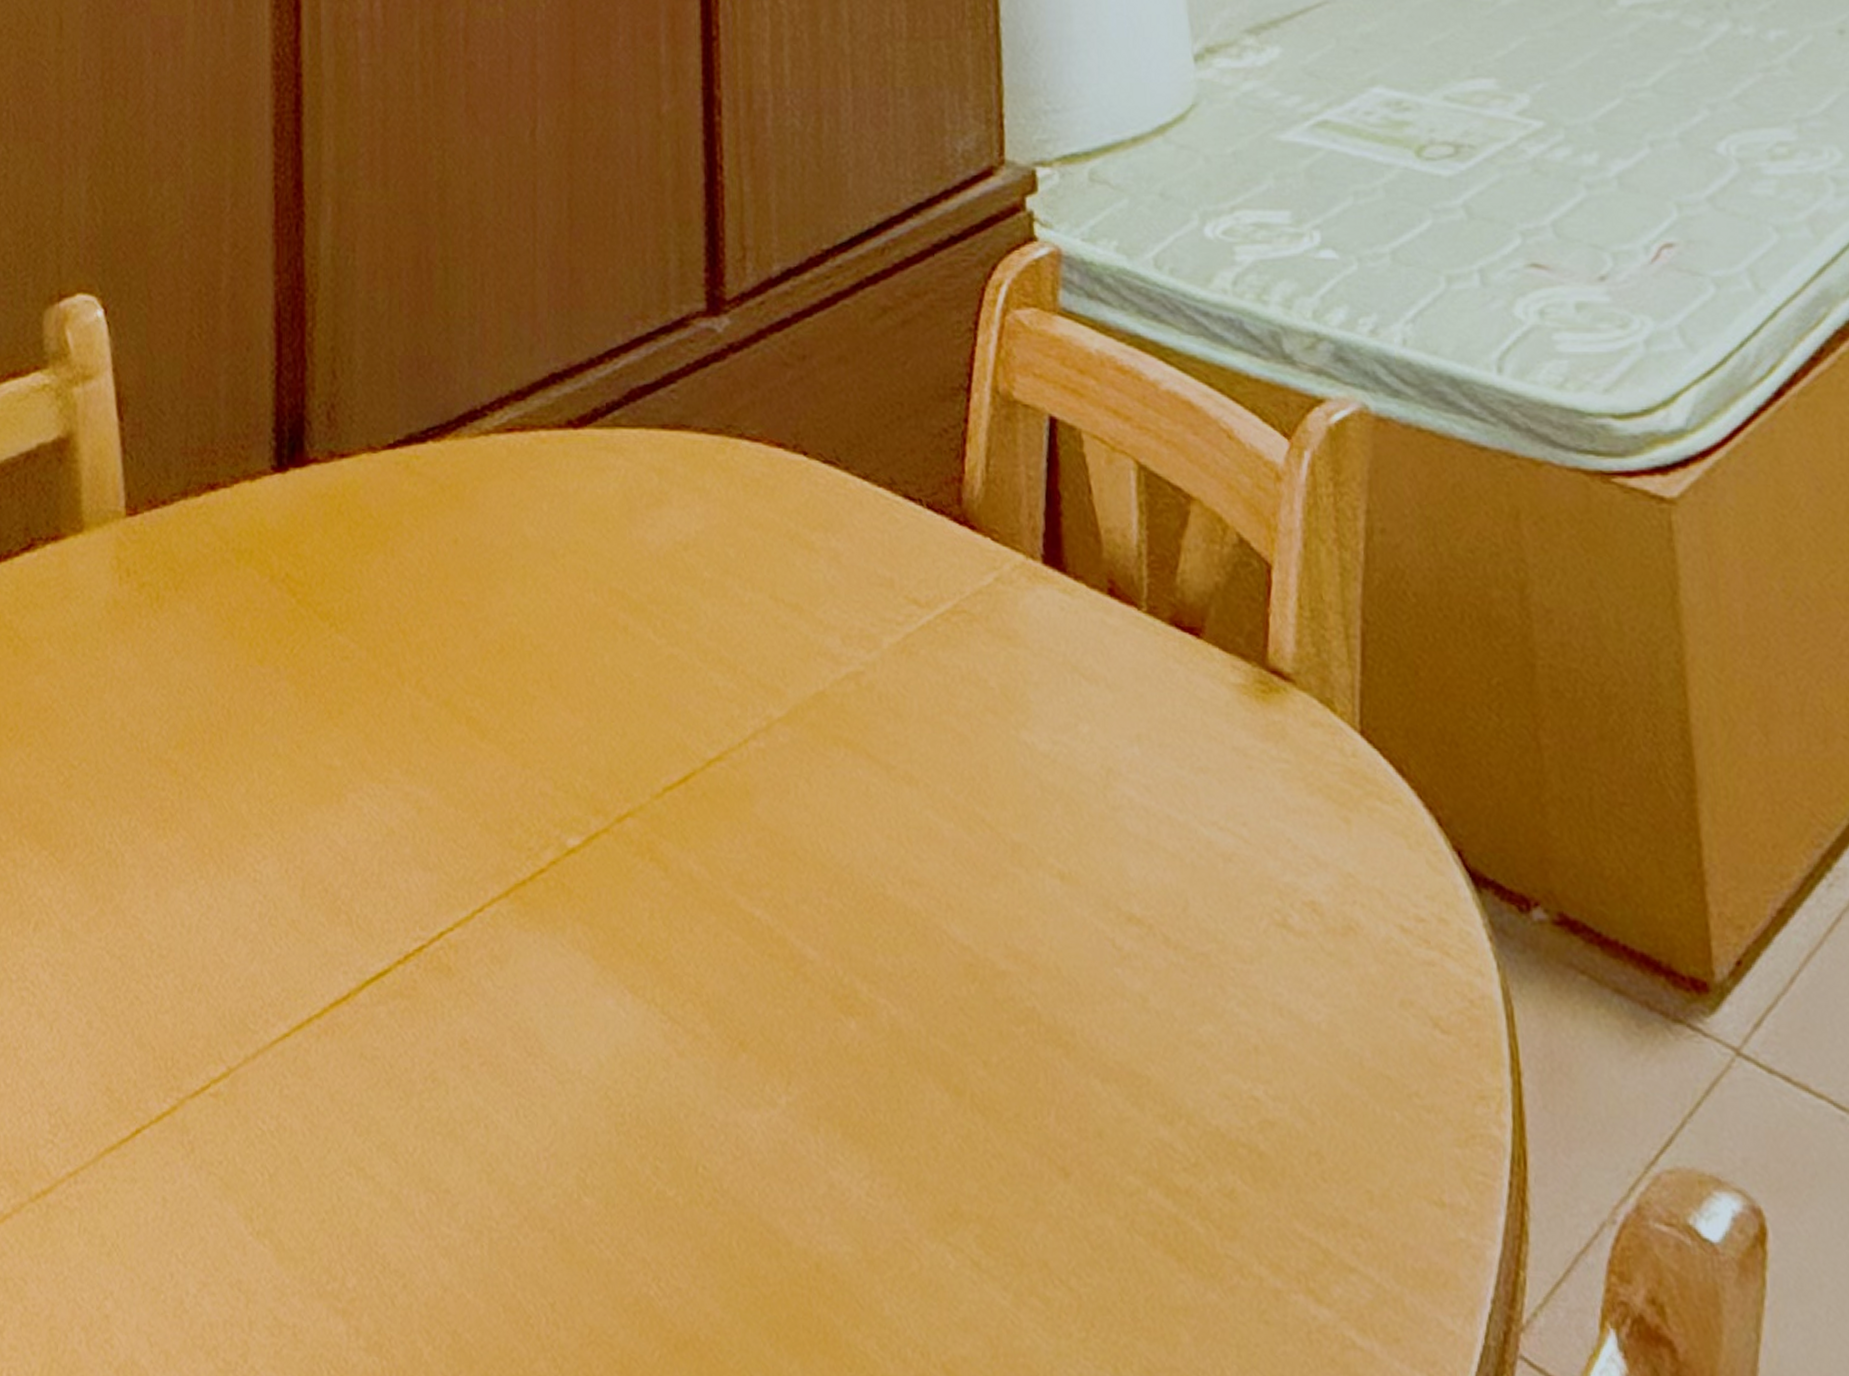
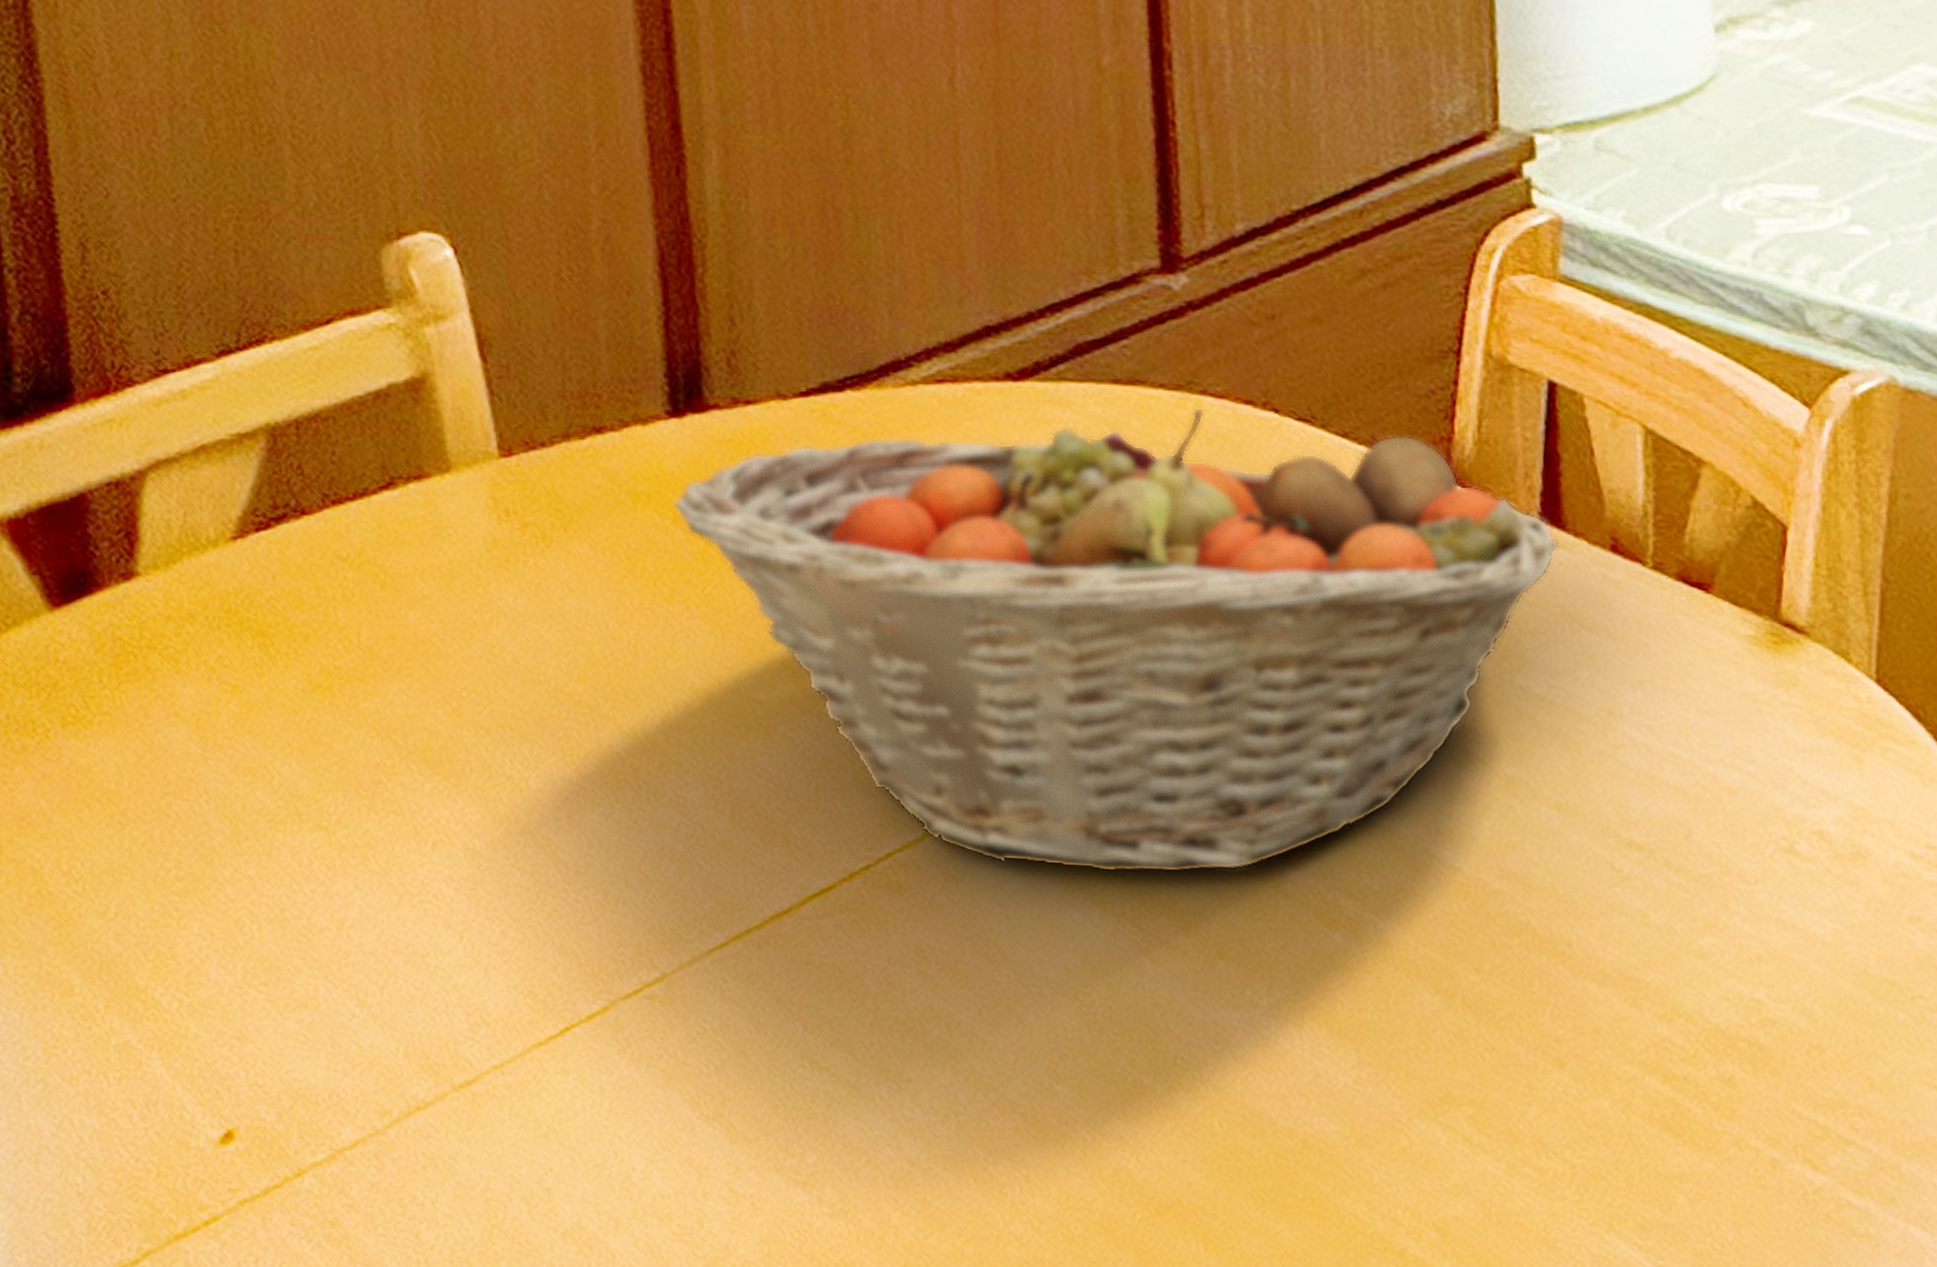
fruit basket: none [271,451,1061,954] -> present [672,407,1560,874]

